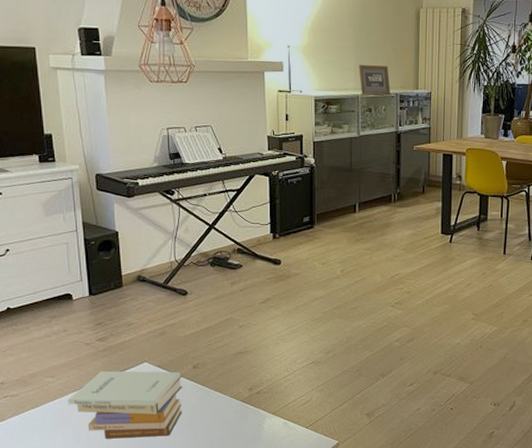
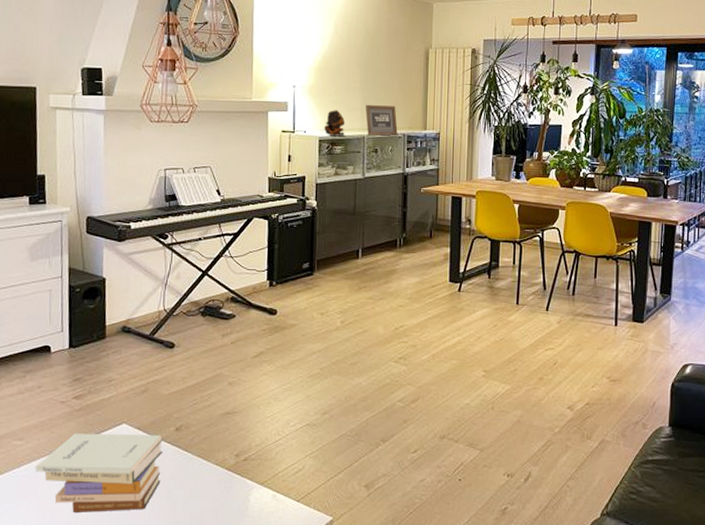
decorative figurine: none [320,70,340,96] -> present [324,110,346,137]

